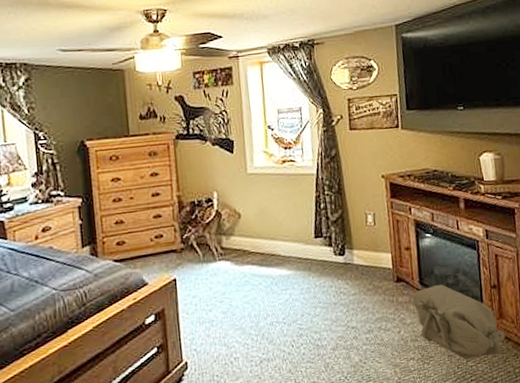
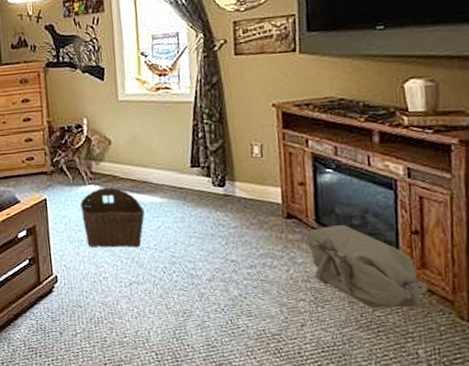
wicker basket: none [211,262,274,327] -> present [80,187,145,248]

